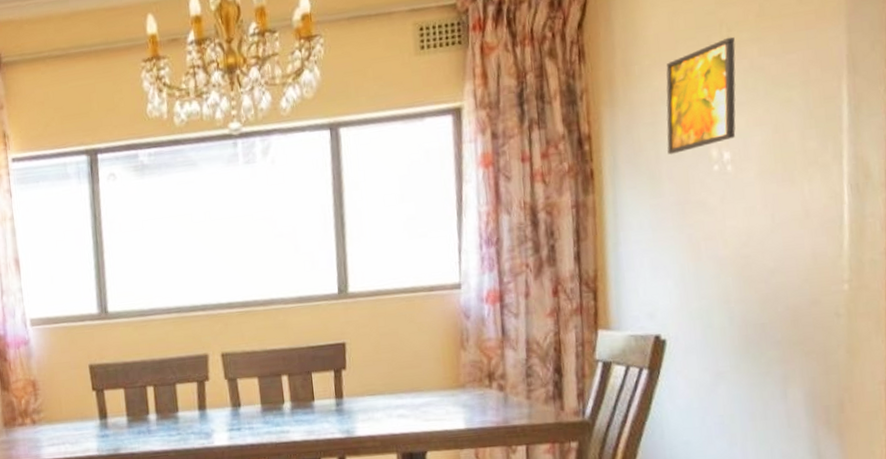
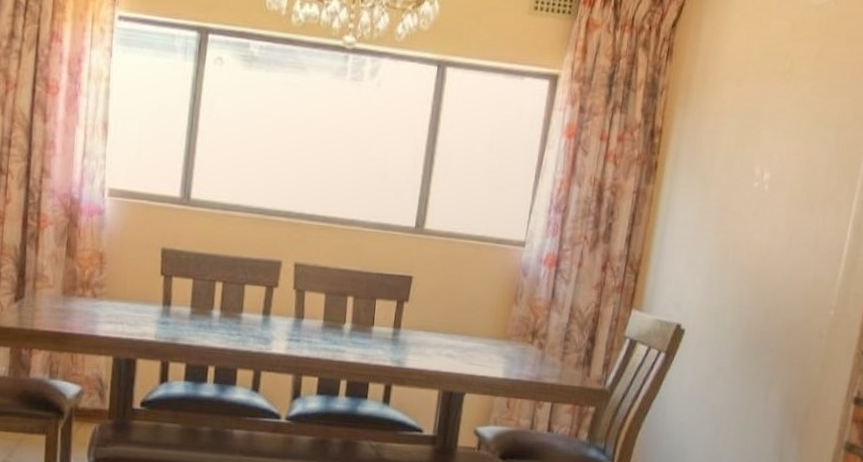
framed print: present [666,37,736,155] -> none [721,69,795,164]

